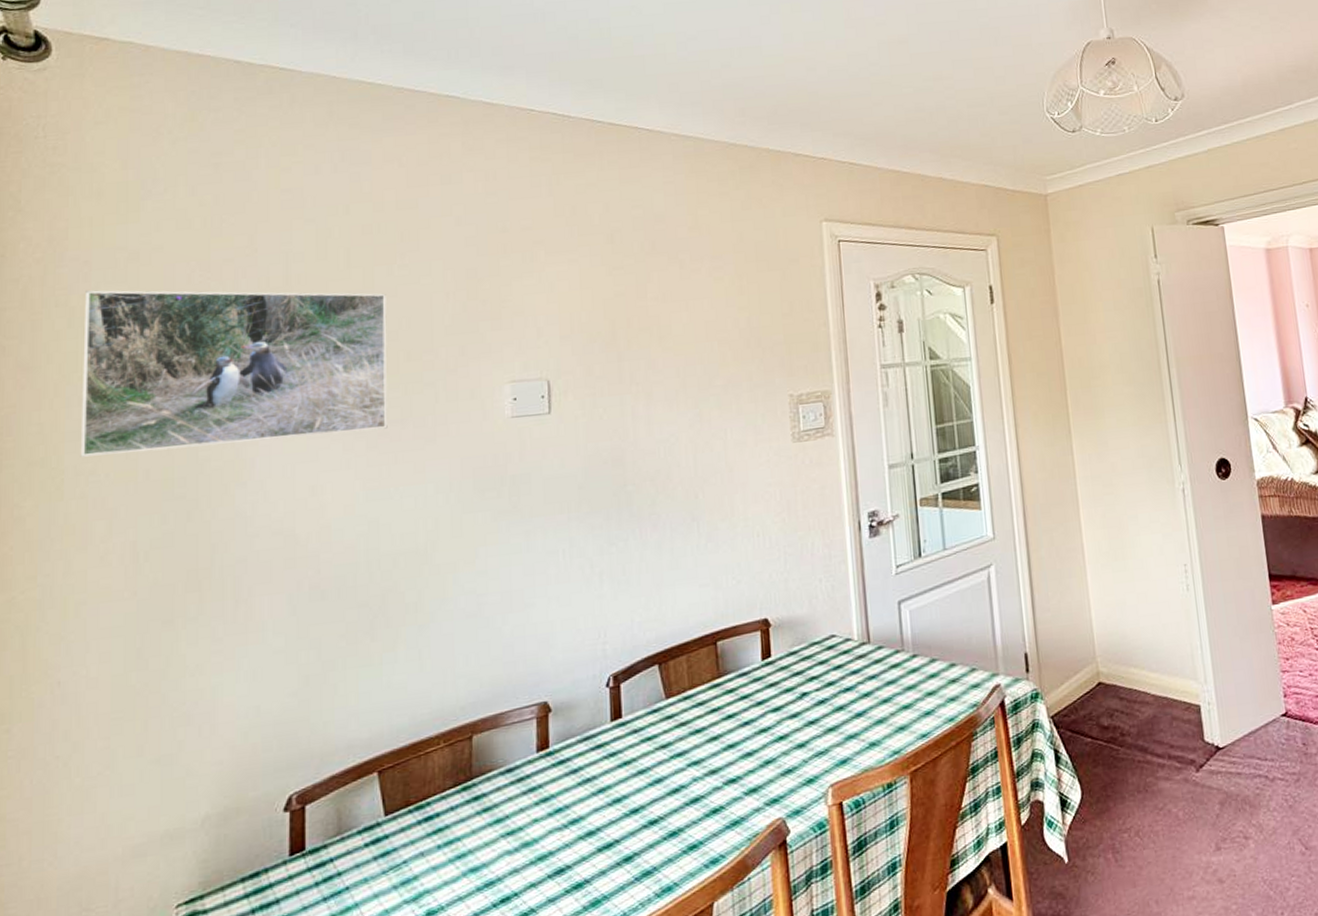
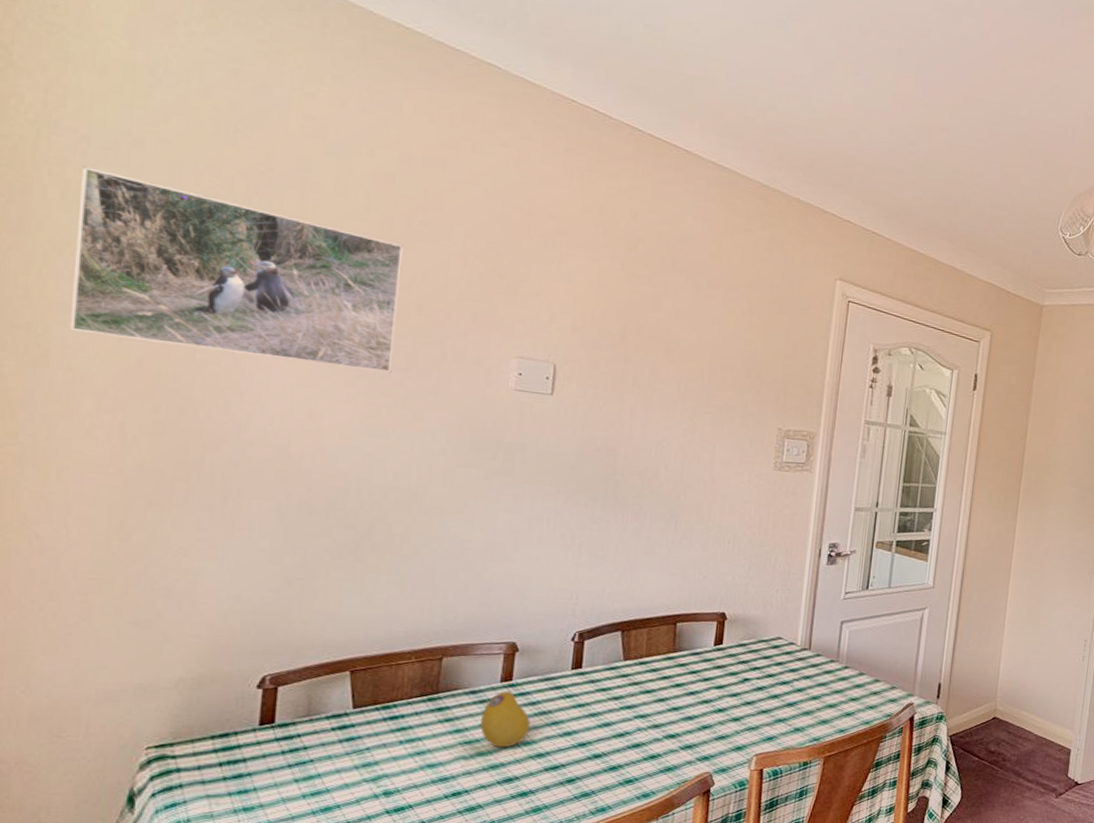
fruit: none [521,761,576,833] -> present [480,691,531,748]

